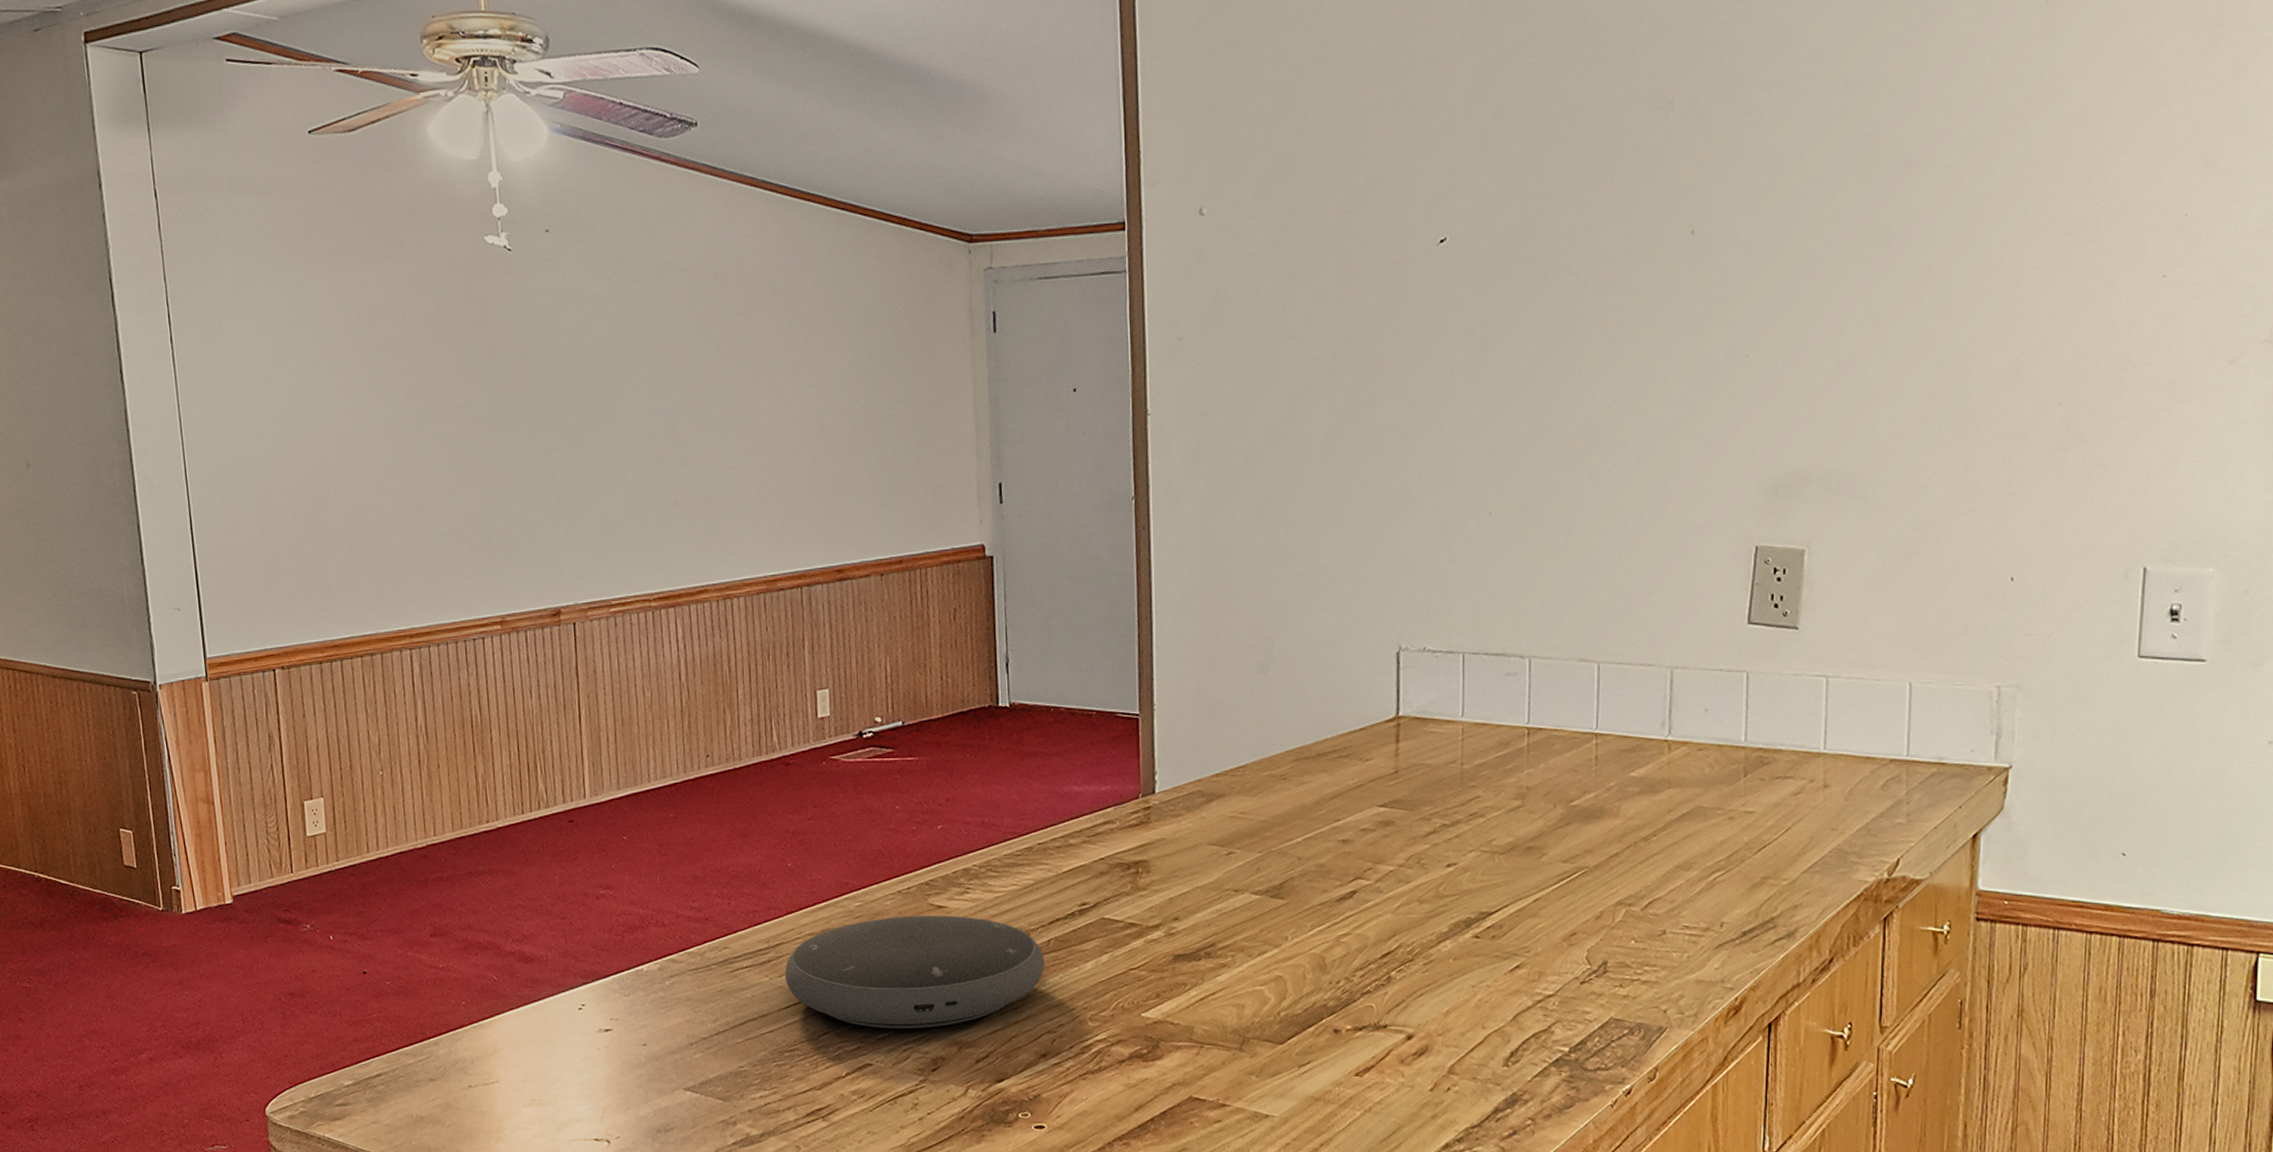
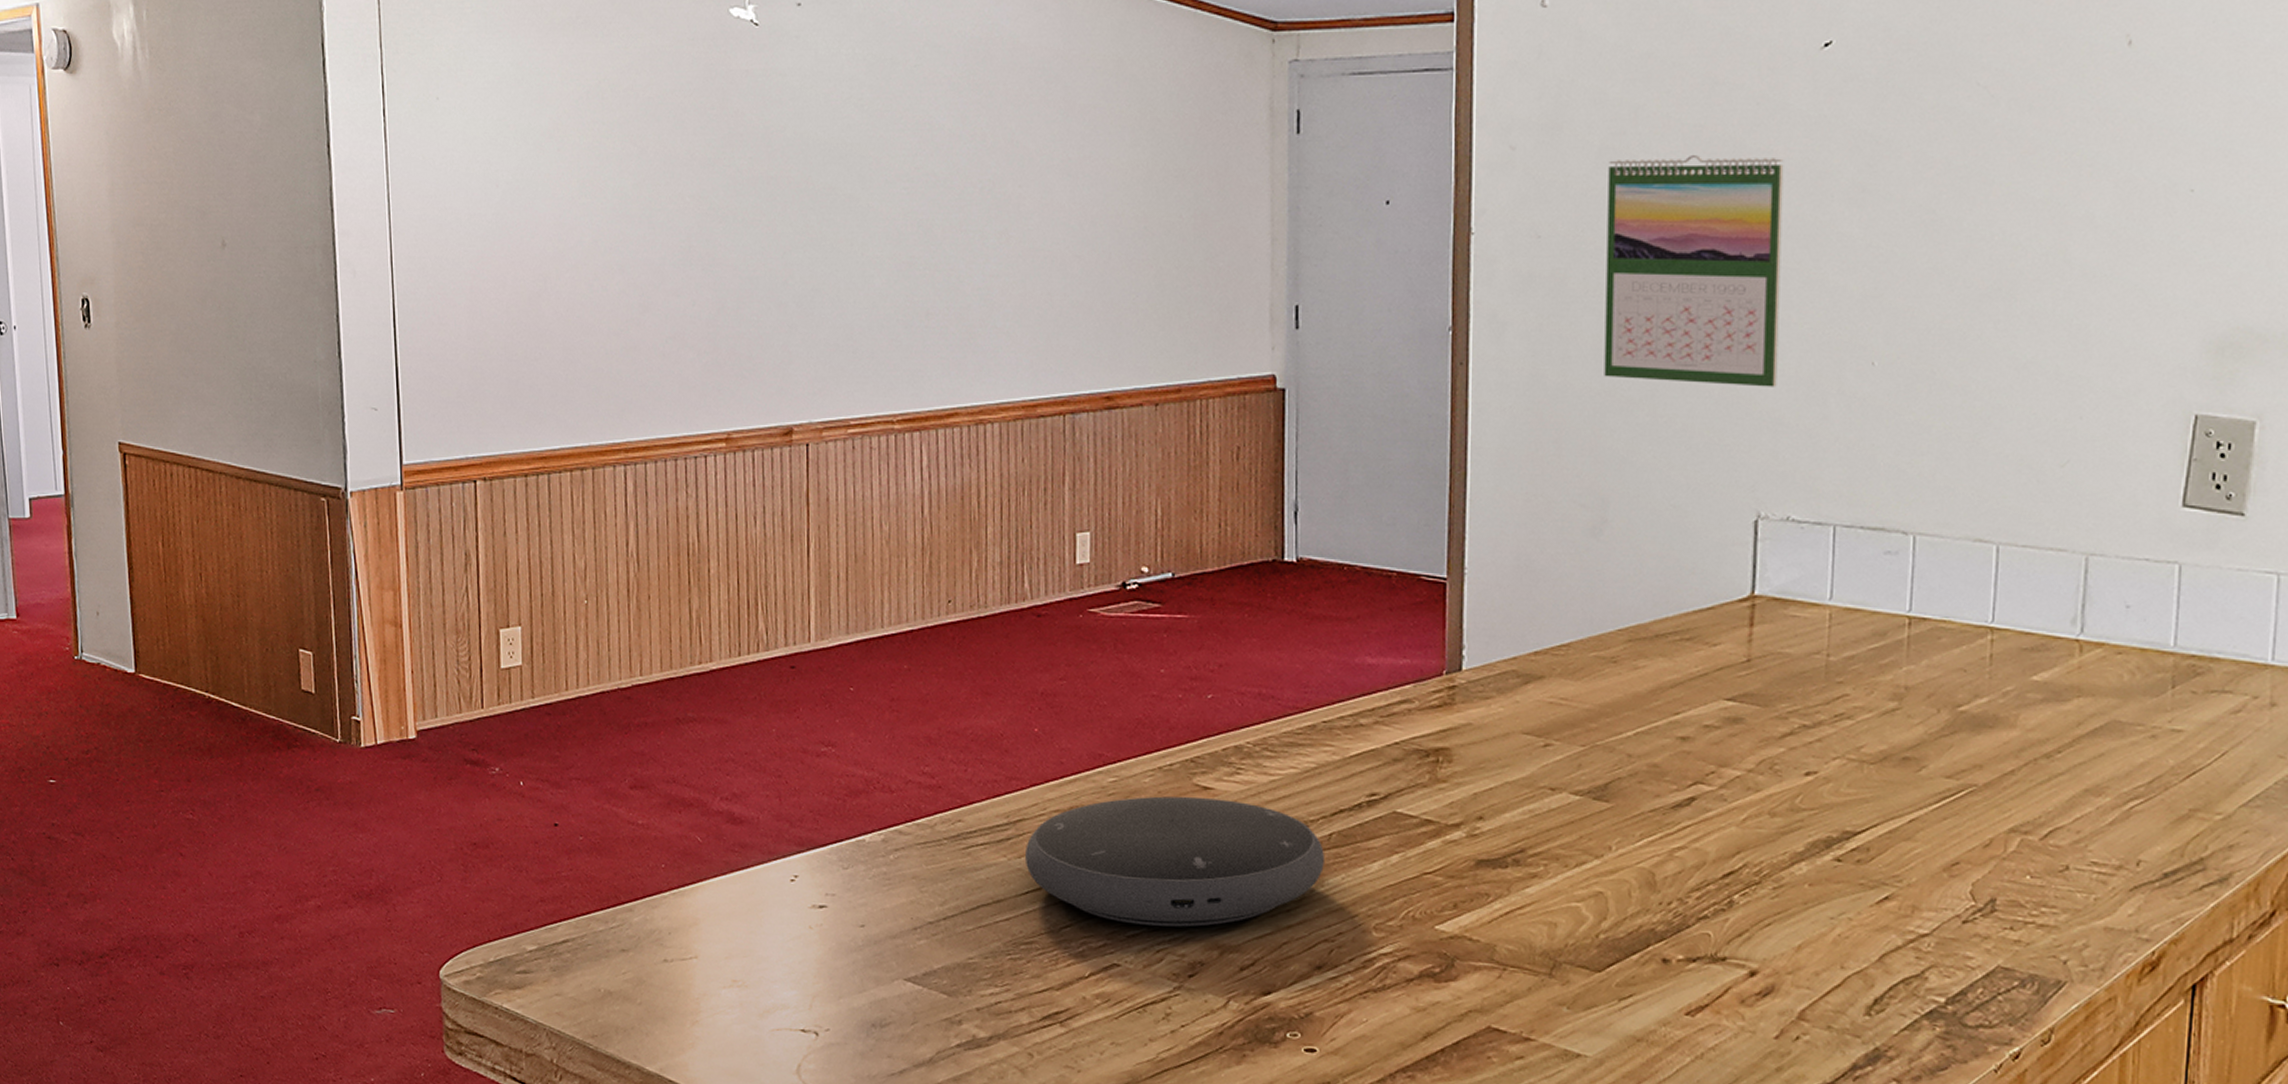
calendar: none [1262,339,1411,538] -> present [1604,154,1784,387]

